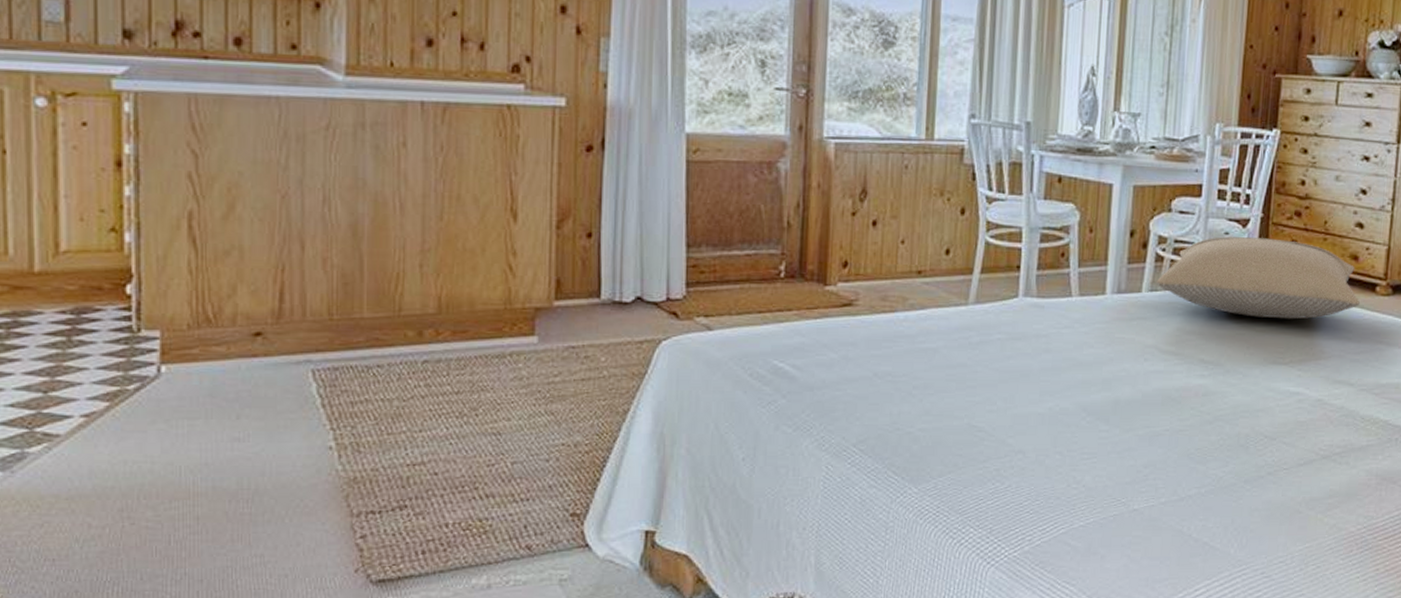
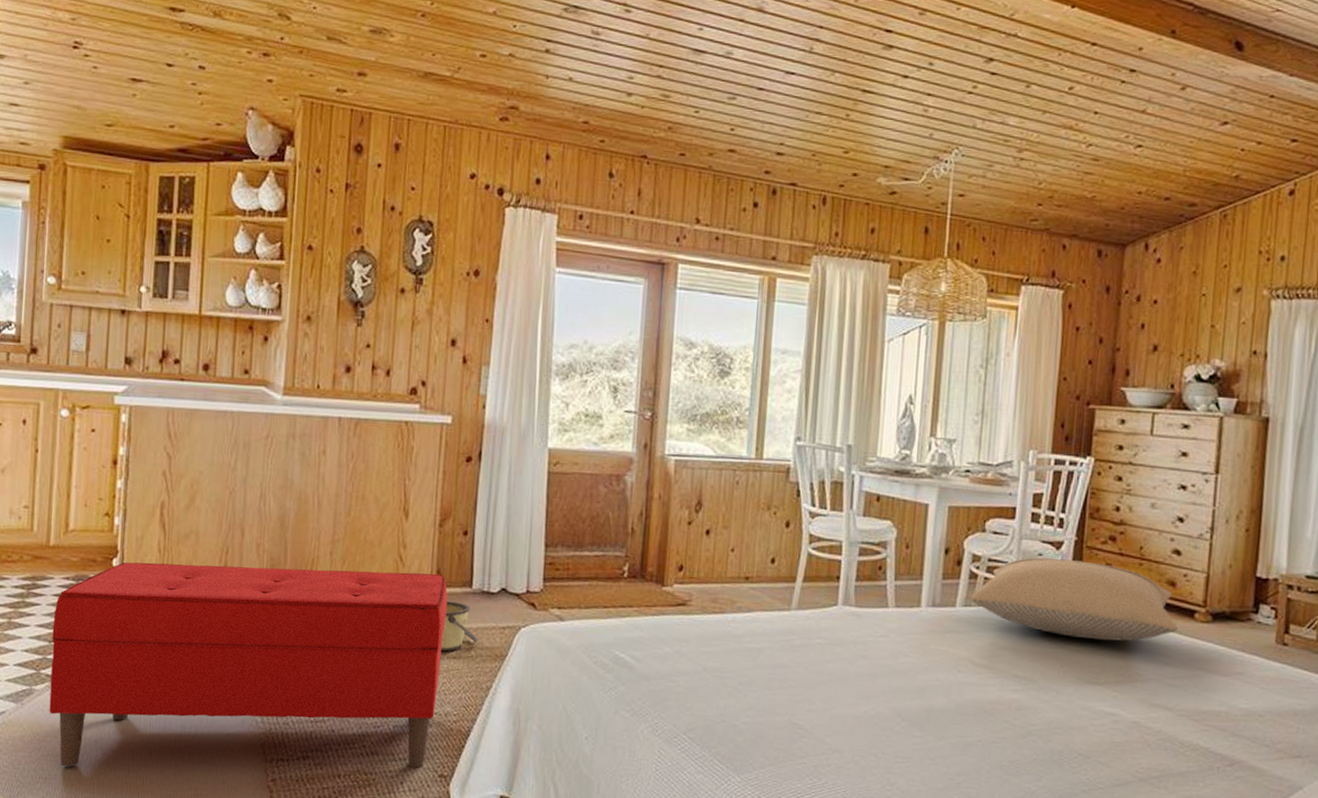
bench: none [47,284,572,544] -> present [49,562,448,768]
bucket: none [565,315,611,374] -> present [440,601,478,652]

